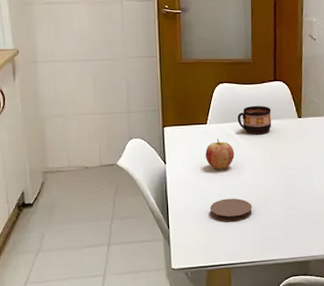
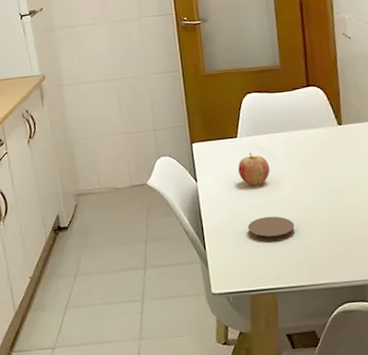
cup: present [237,105,272,134] -> none [269,114,309,146]

